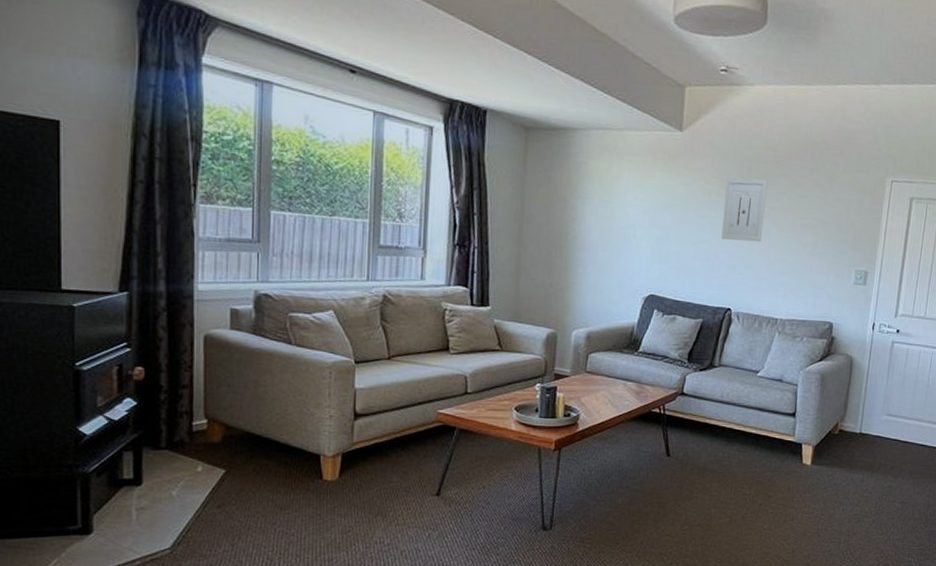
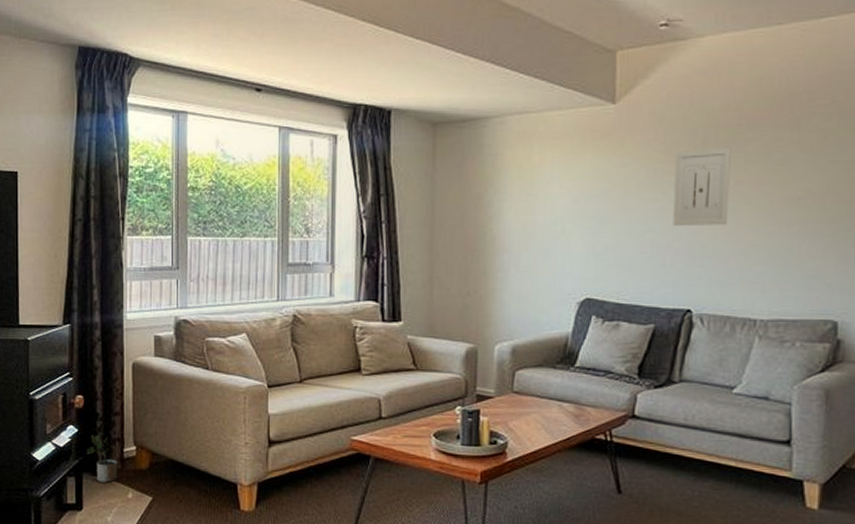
potted plant: none [147,405,185,457] -> present [86,432,118,483]

